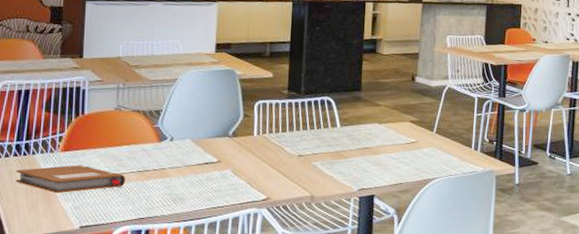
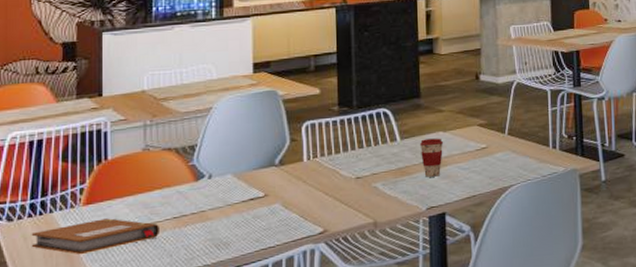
coffee cup: none [356,128,379,163] -> present [419,138,444,177]

